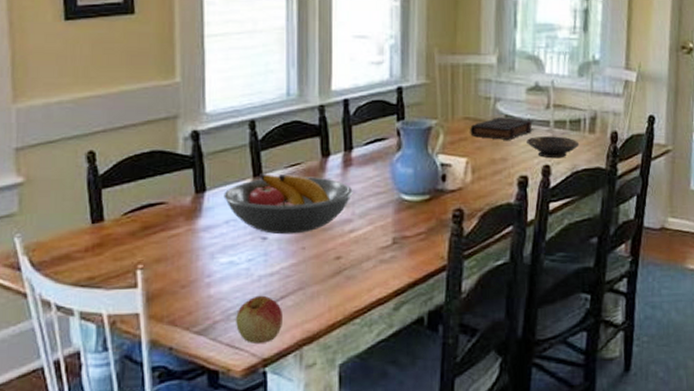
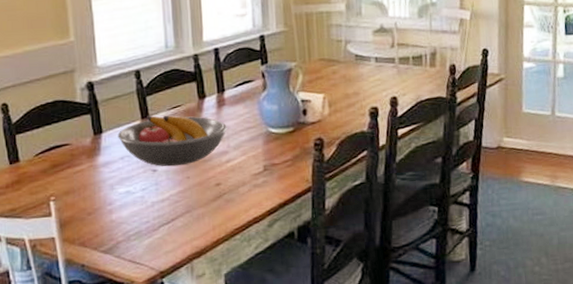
apple: present [236,295,282,343] -> none [135,218,175,259]
book: present [470,117,534,140] -> none [325,57,382,77]
bowl: present [525,136,580,159] -> none [374,71,422,91]

